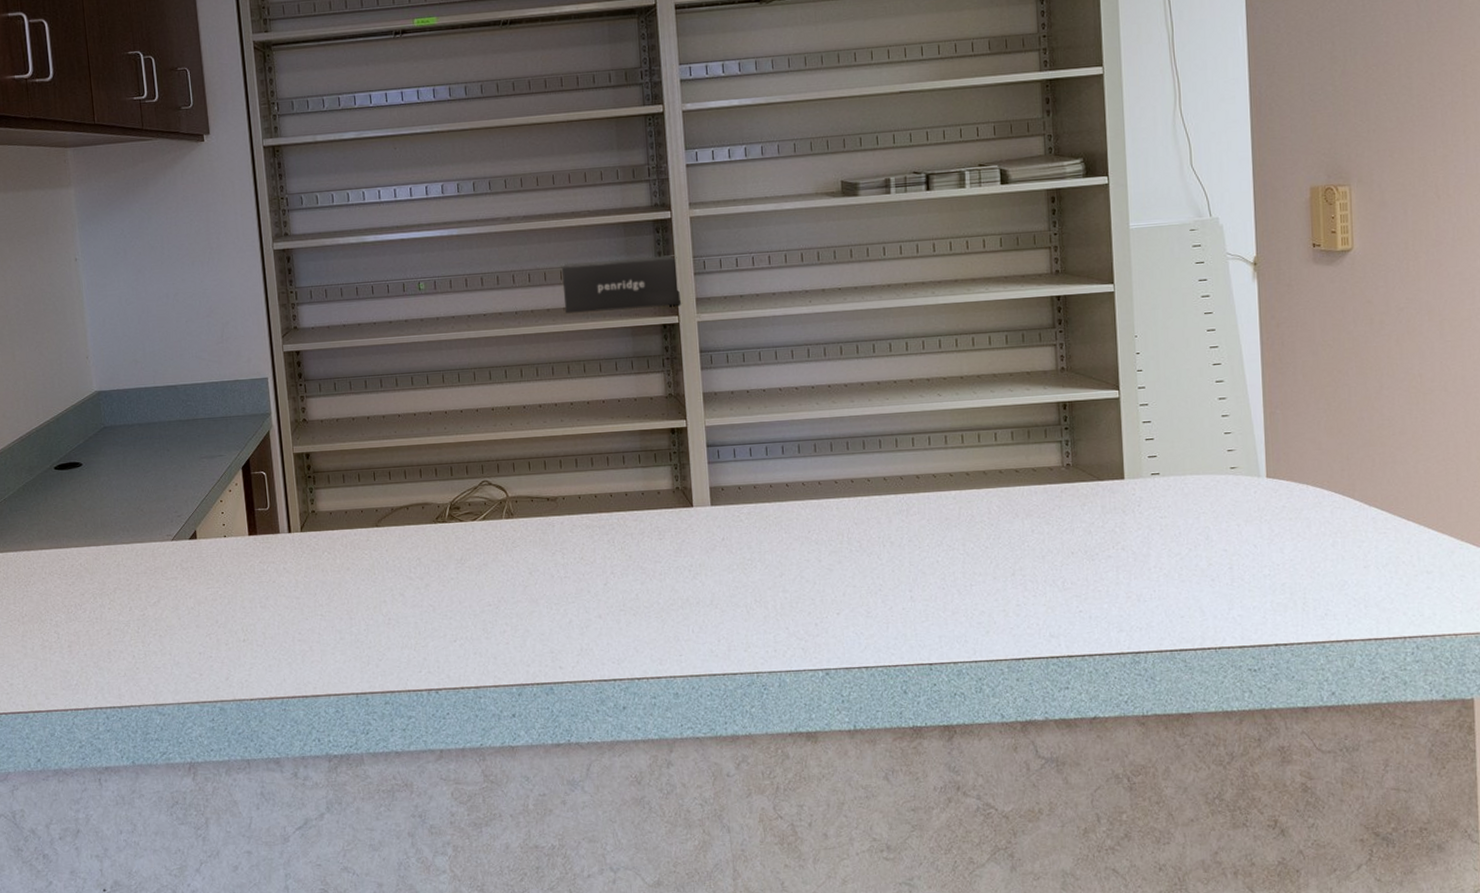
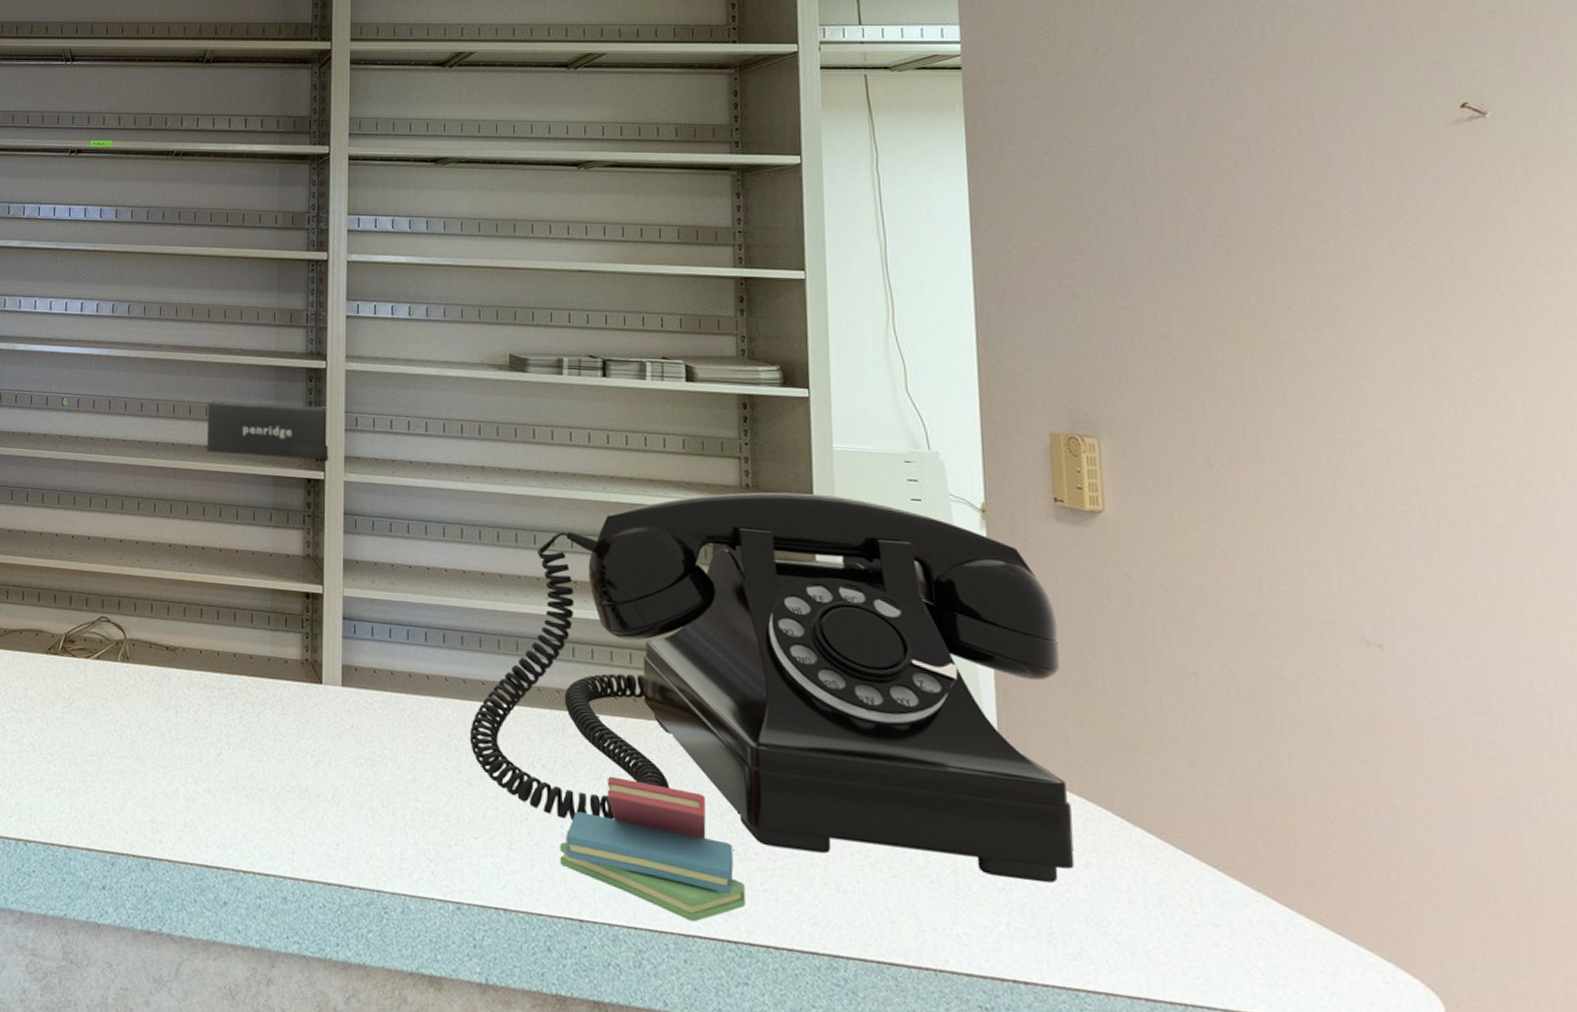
telephone: none [827,269,1324,585] -> present [469,492,1075,884]
sticky notes: none [910,541,1065,648] -> present [560,776,745,922]

